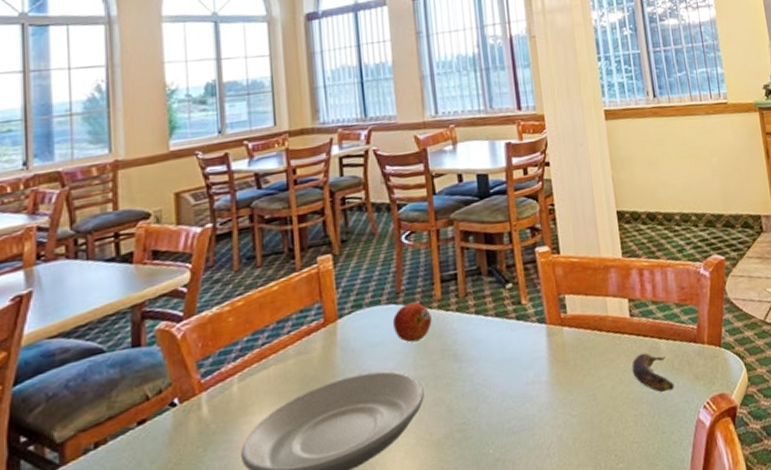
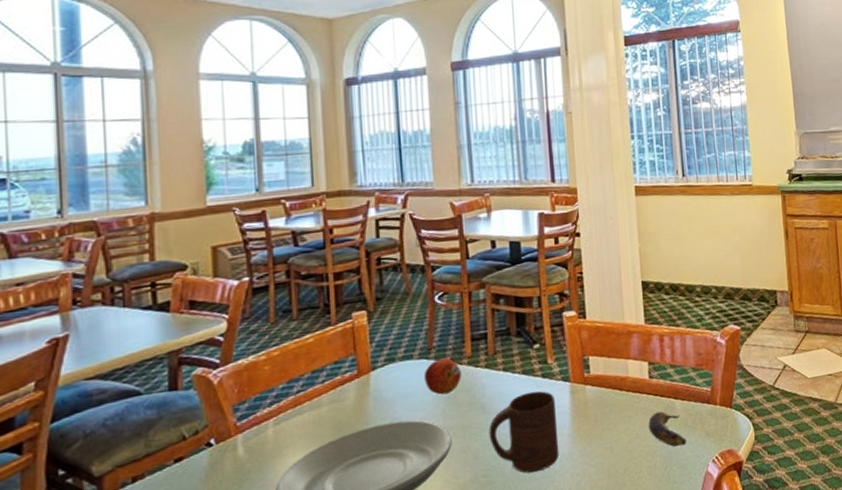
cup: none [462,334,538,427] -> present [489,391,559,473]

